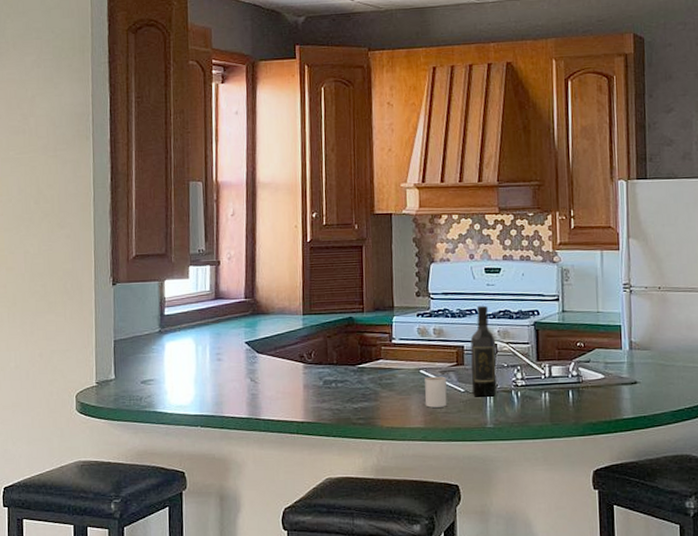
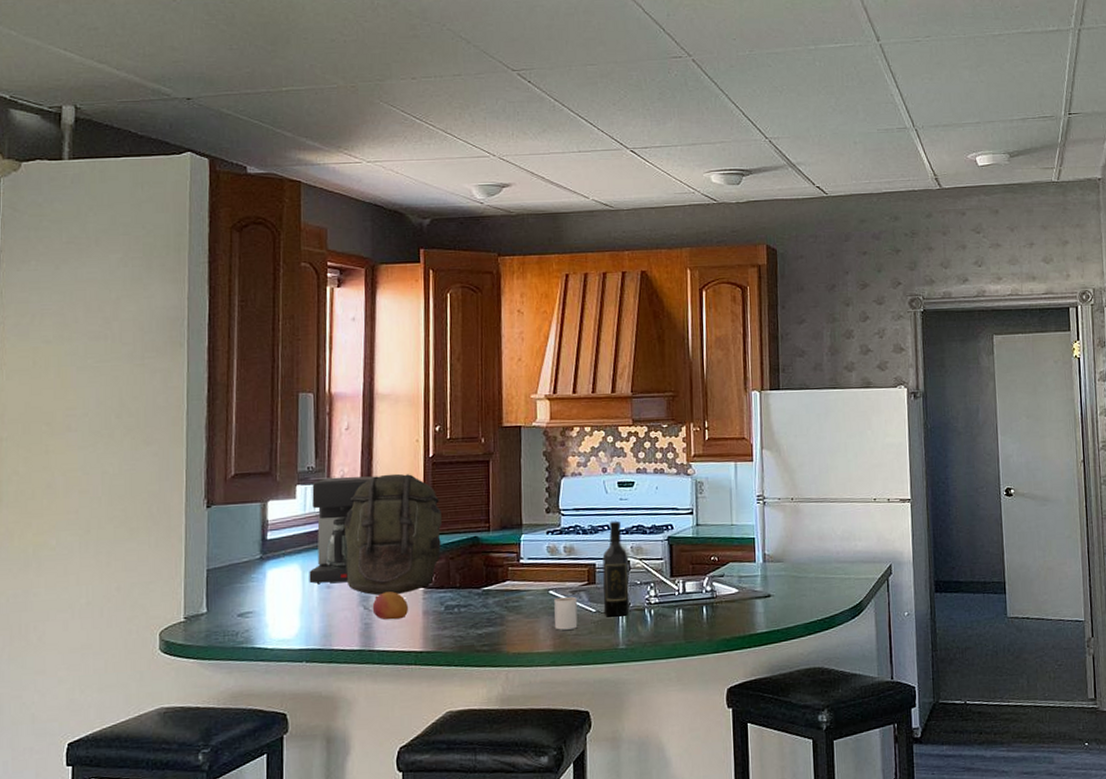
coffee maker: none [201,259,259,356] -> present [309,476,376,584]
backpack: none [231,257,320,369] -> present [343,473,443,596]
fruit: none [258,366,291,392] -> present [372,591,409,621]

